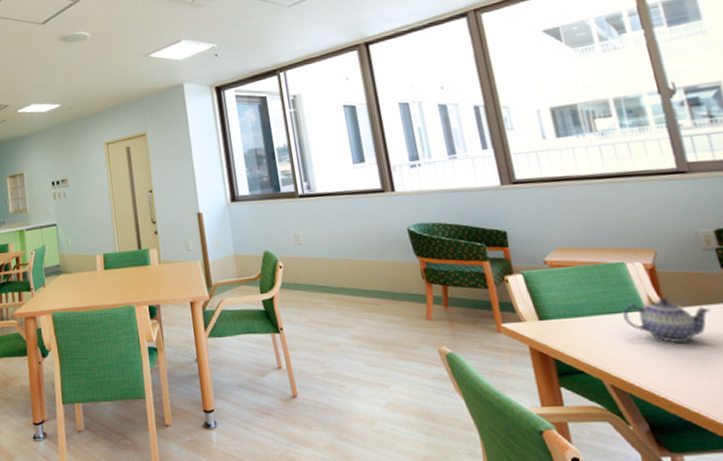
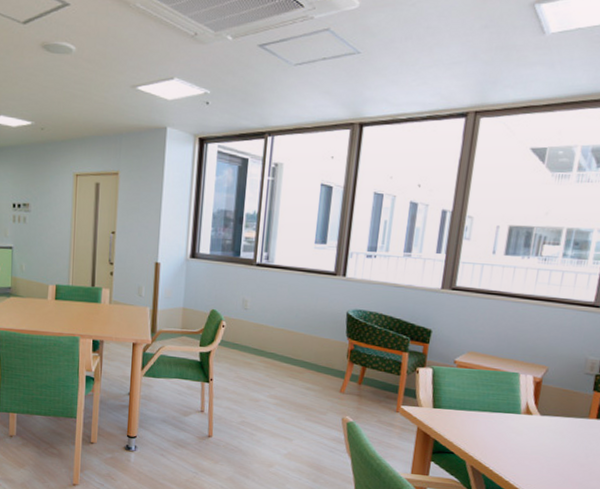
teapot: present [623,297,711,343] -> none [501,406,571,444]

